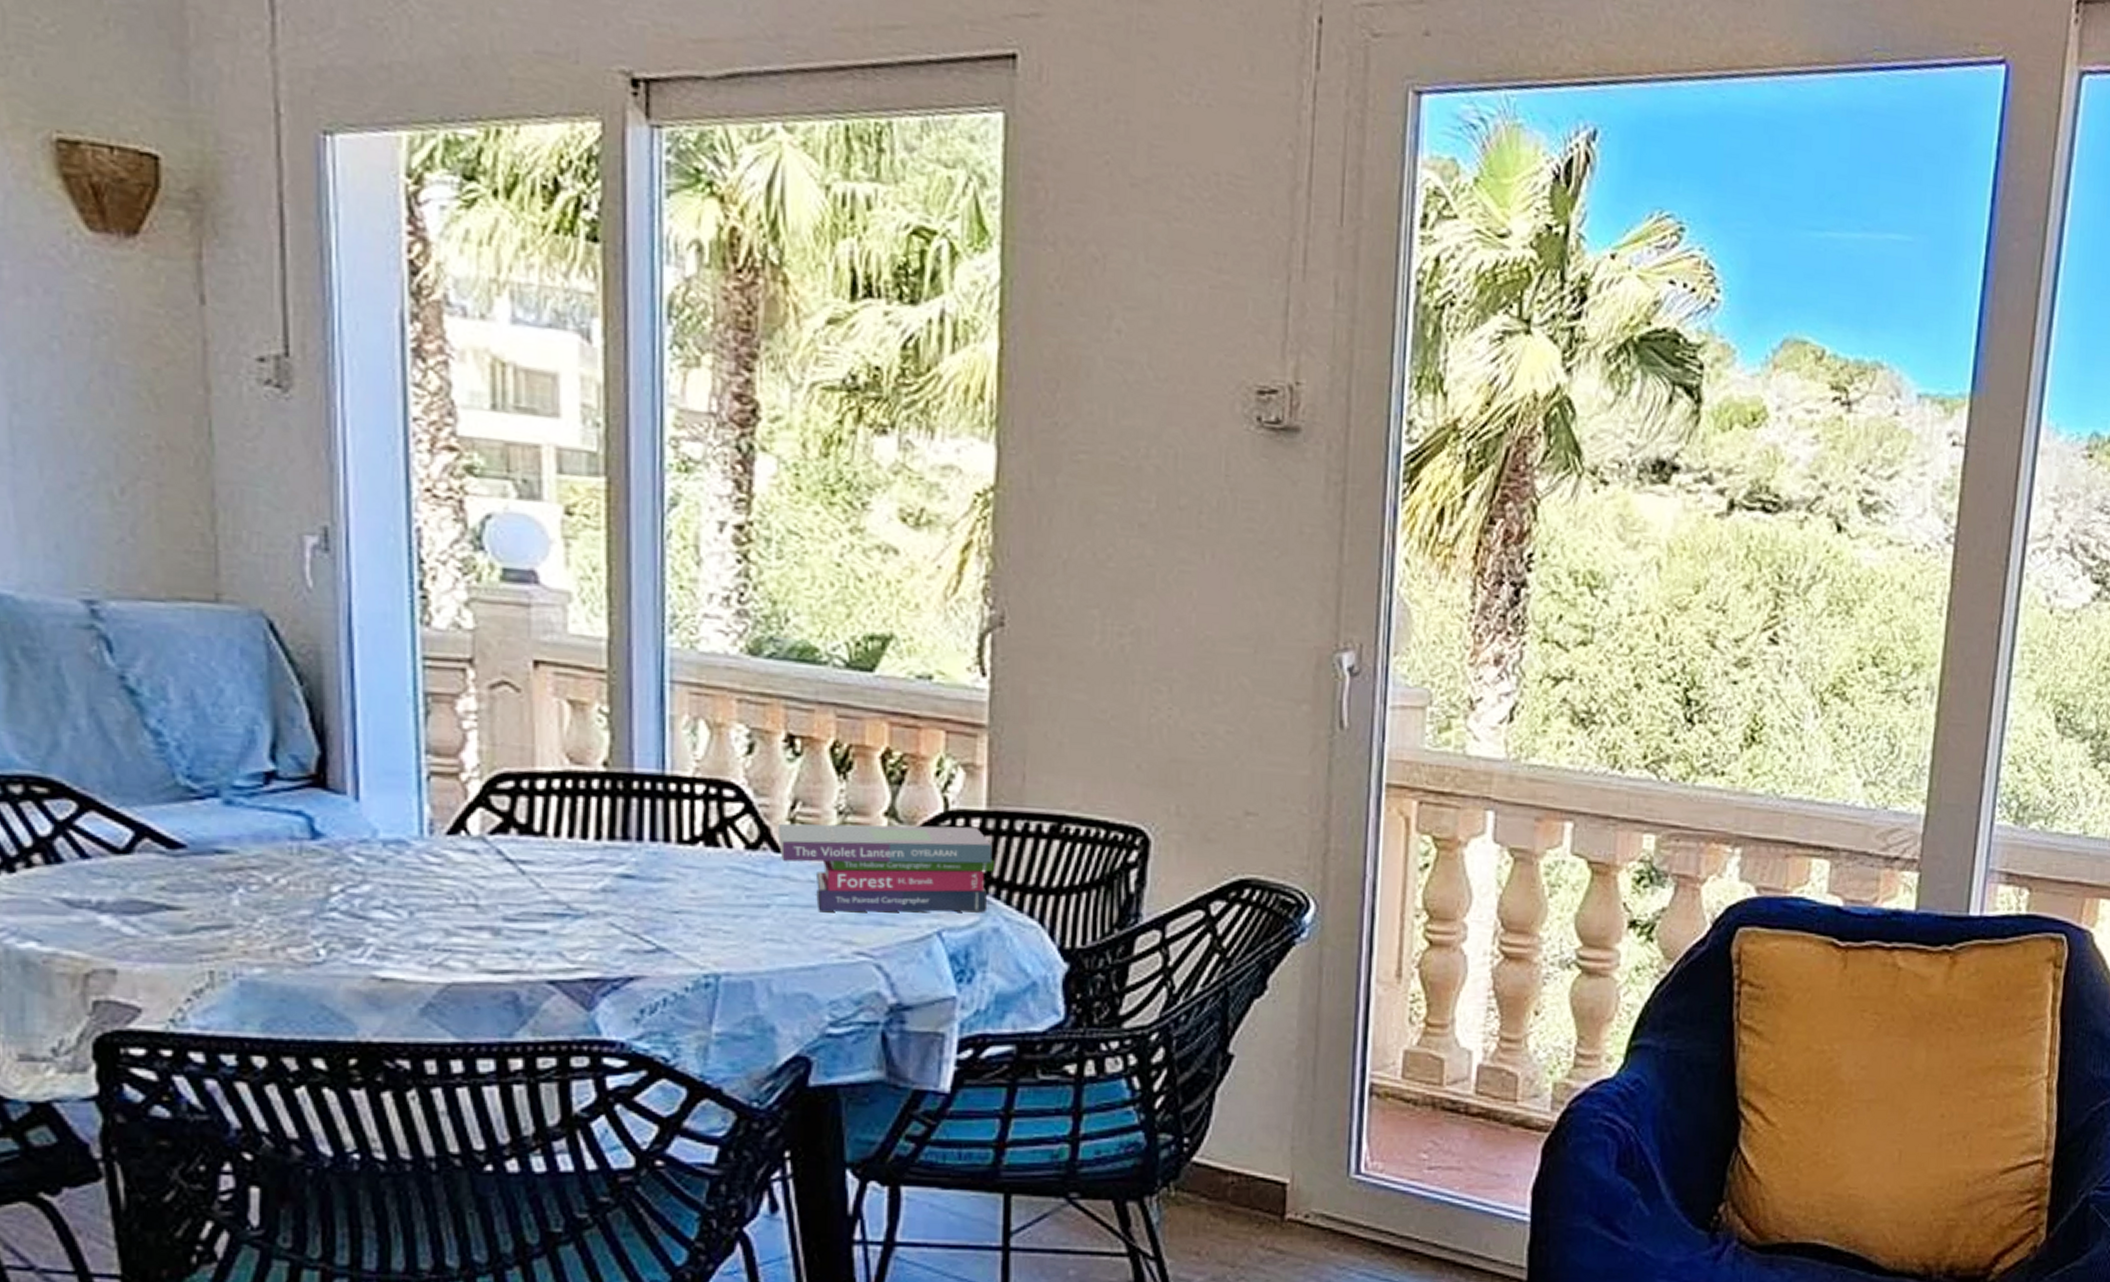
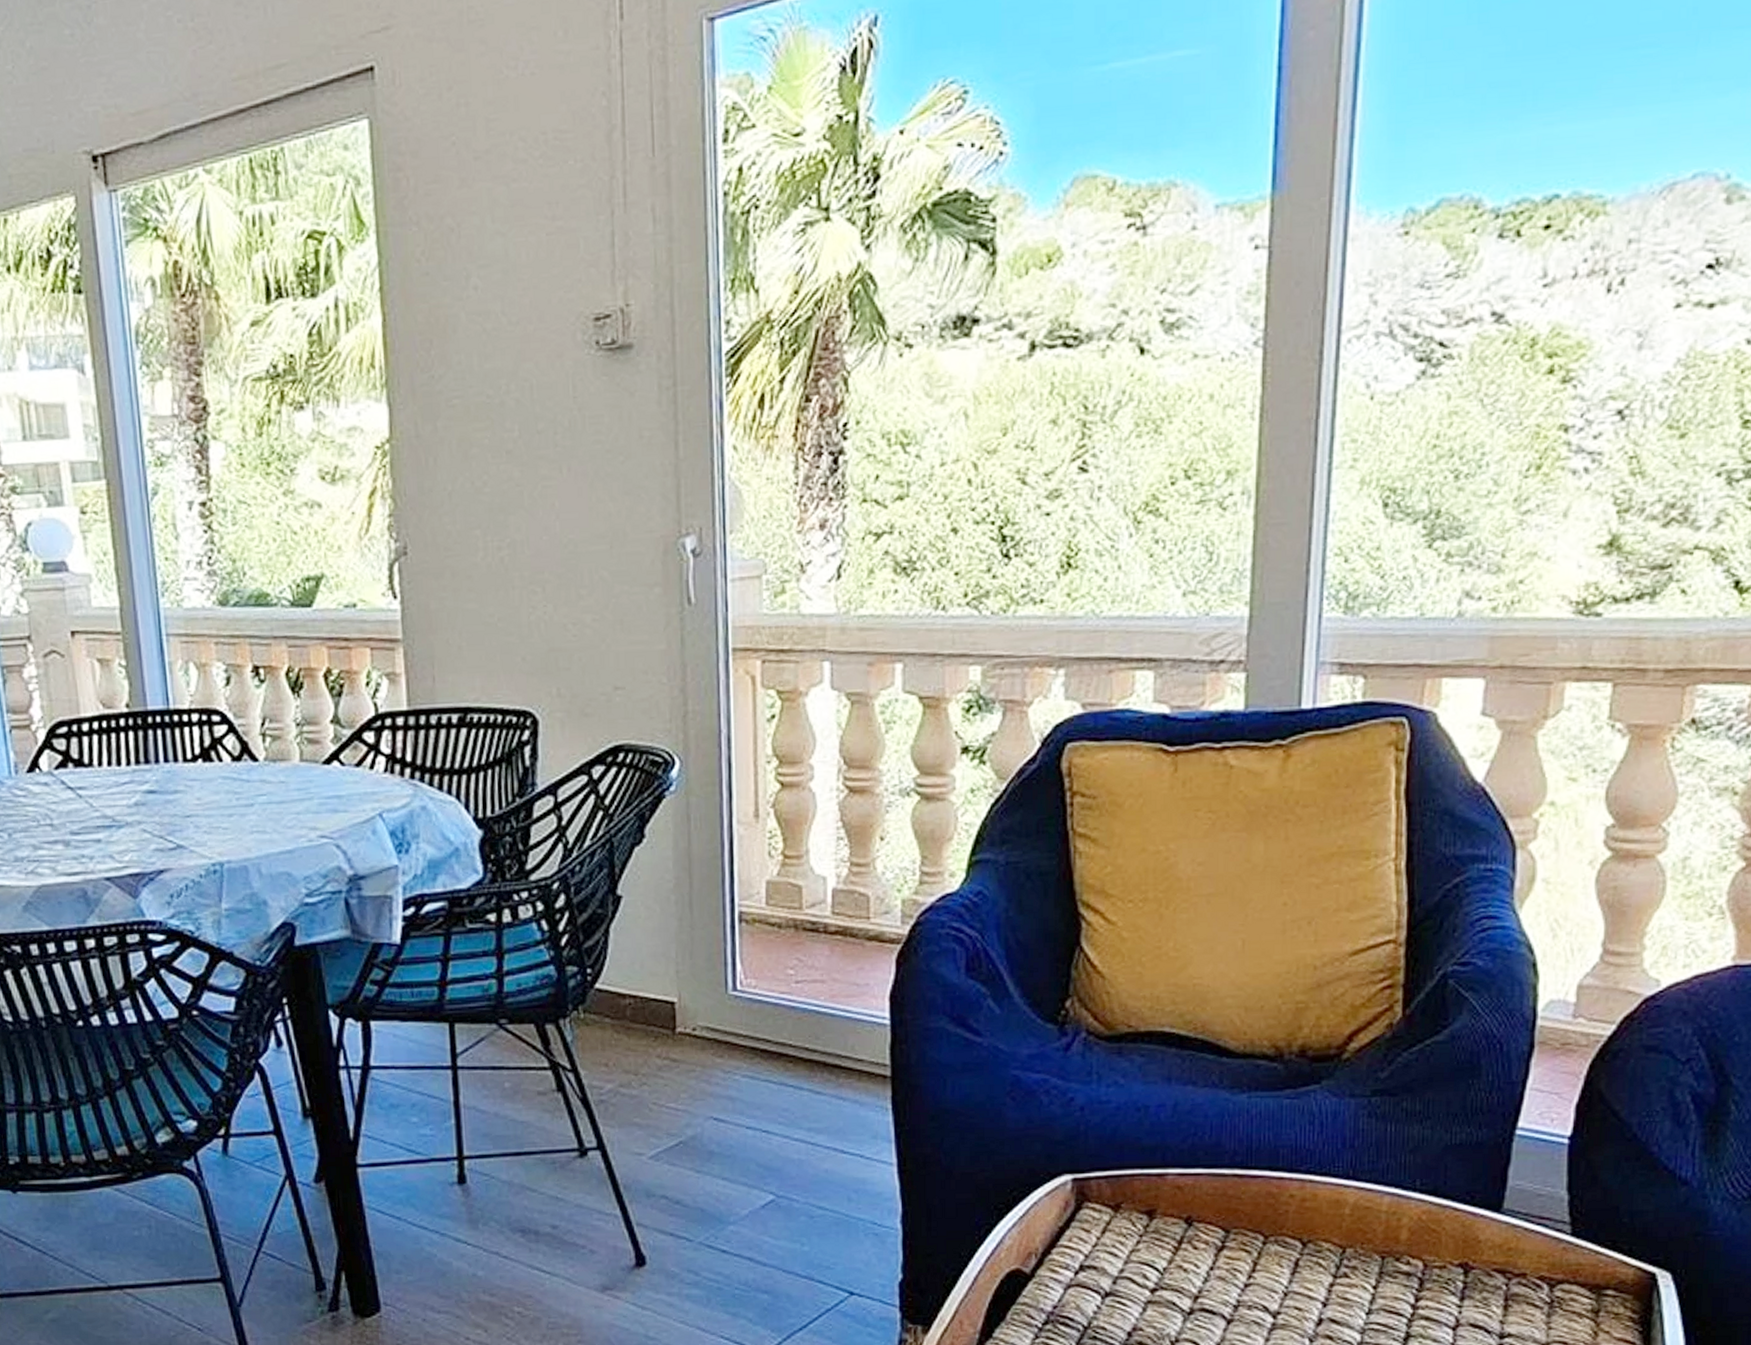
books: present [777,823,995,913] -> none [253,724,418,805]

